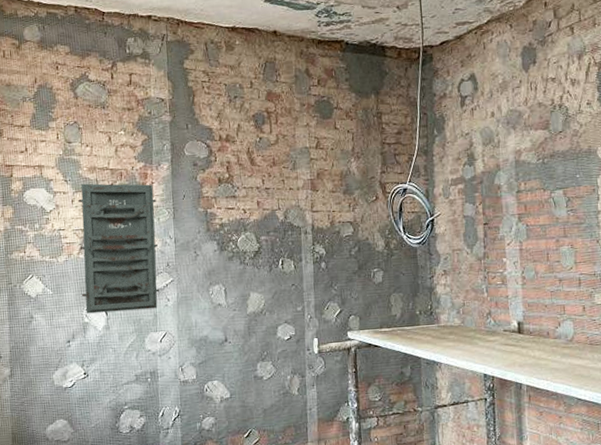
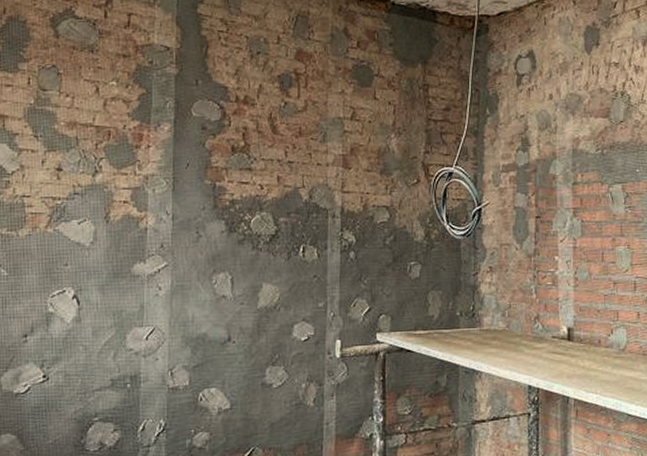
door: present [78,183,160,314] -> none [48,141,152,302]

